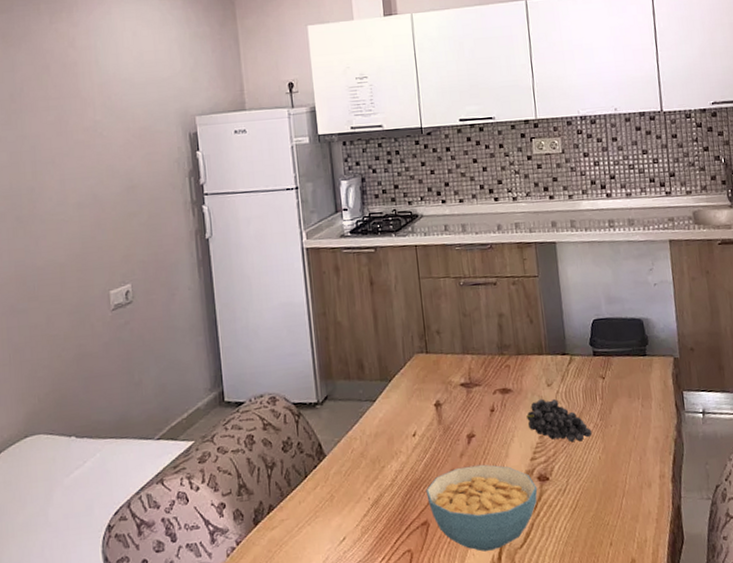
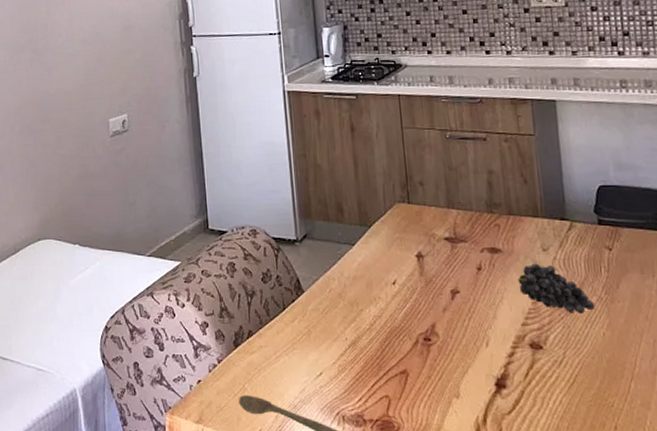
cereal bowl: present [426,464,538,552] -> none [405,322,529,411]

